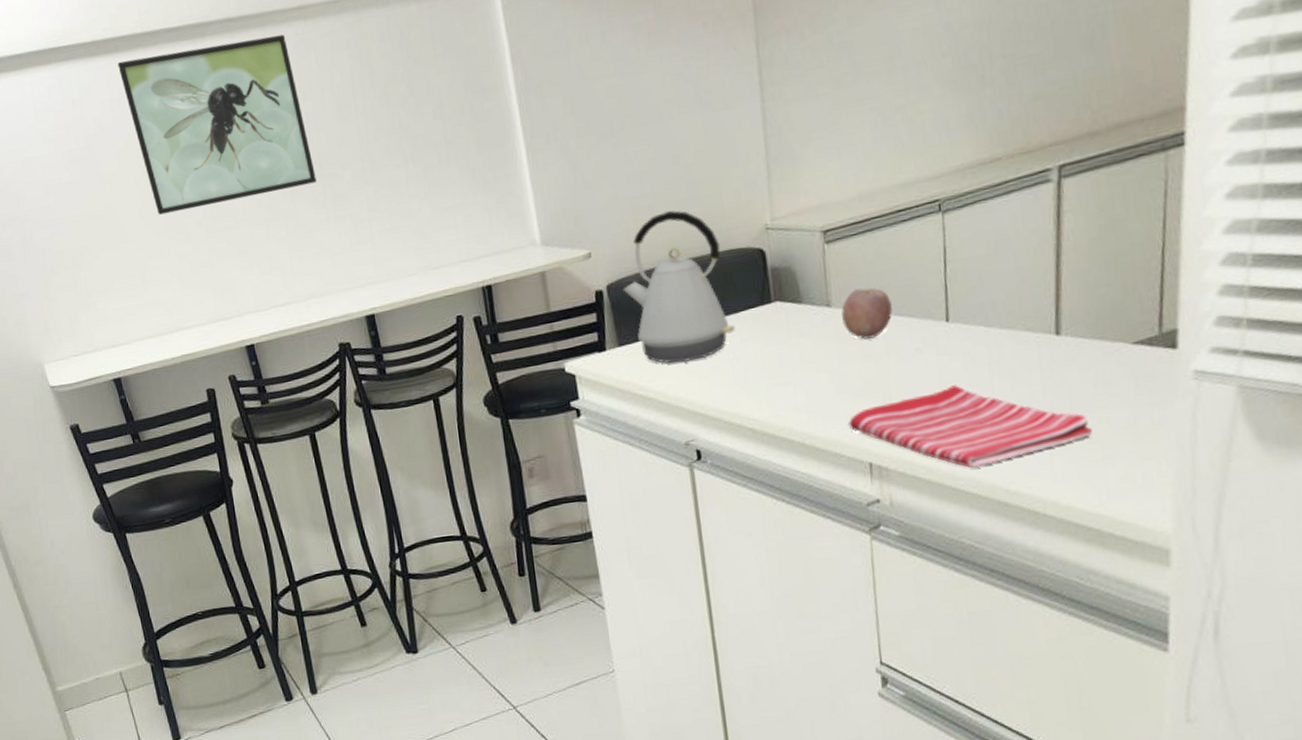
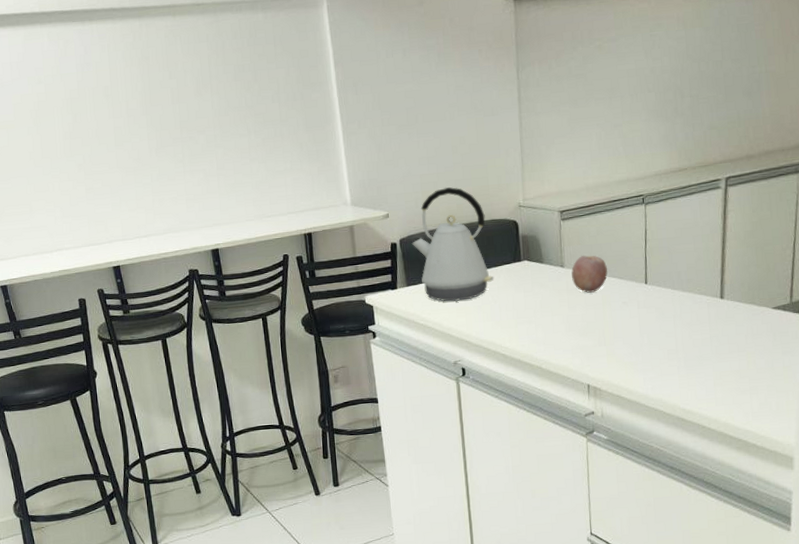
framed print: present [117,34,317,215] -> none [18,25,177,158]
dish towel: present [848,385,1092,468] -> none [574,331,743,392]

